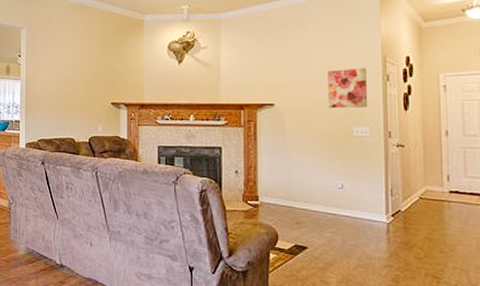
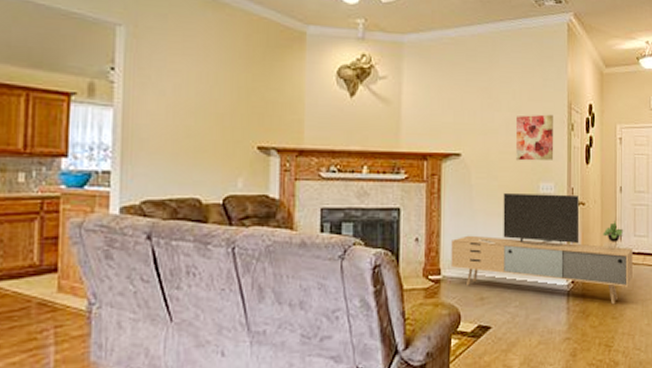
media console: none [268,135,464,240] -> present [451,192,633,305]

